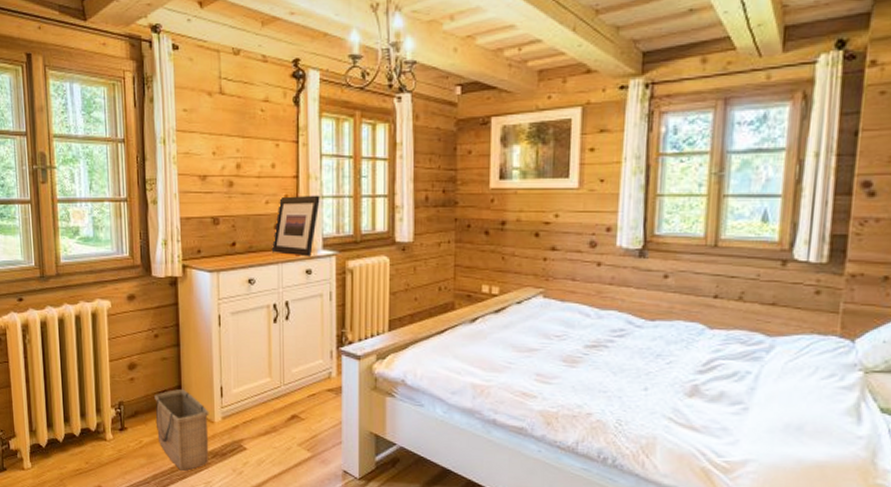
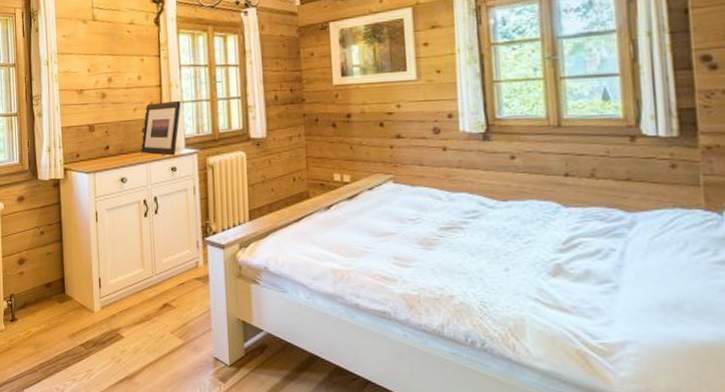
basket: present [154,388,209,471] -> none [41,281,90,359]

